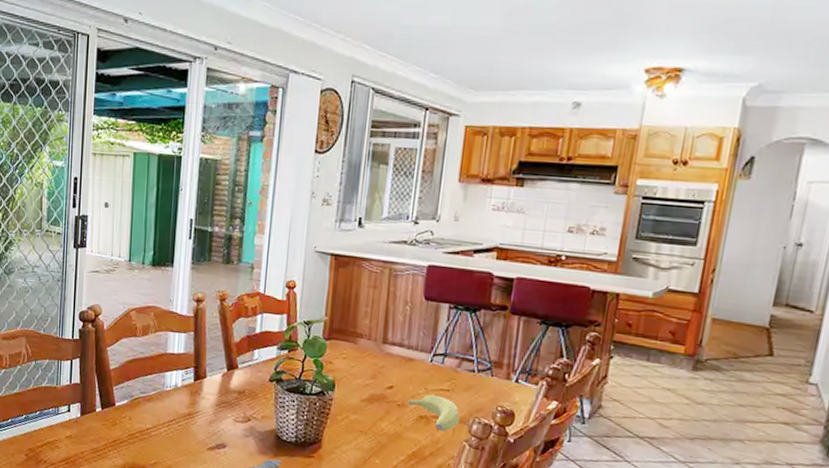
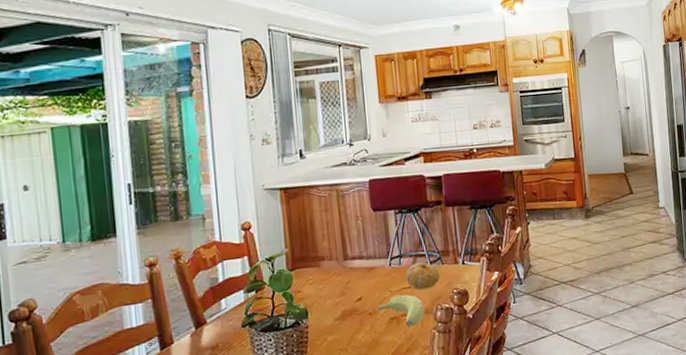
fruit: none [446,366,486,398] -> present [406,261,440,290]

